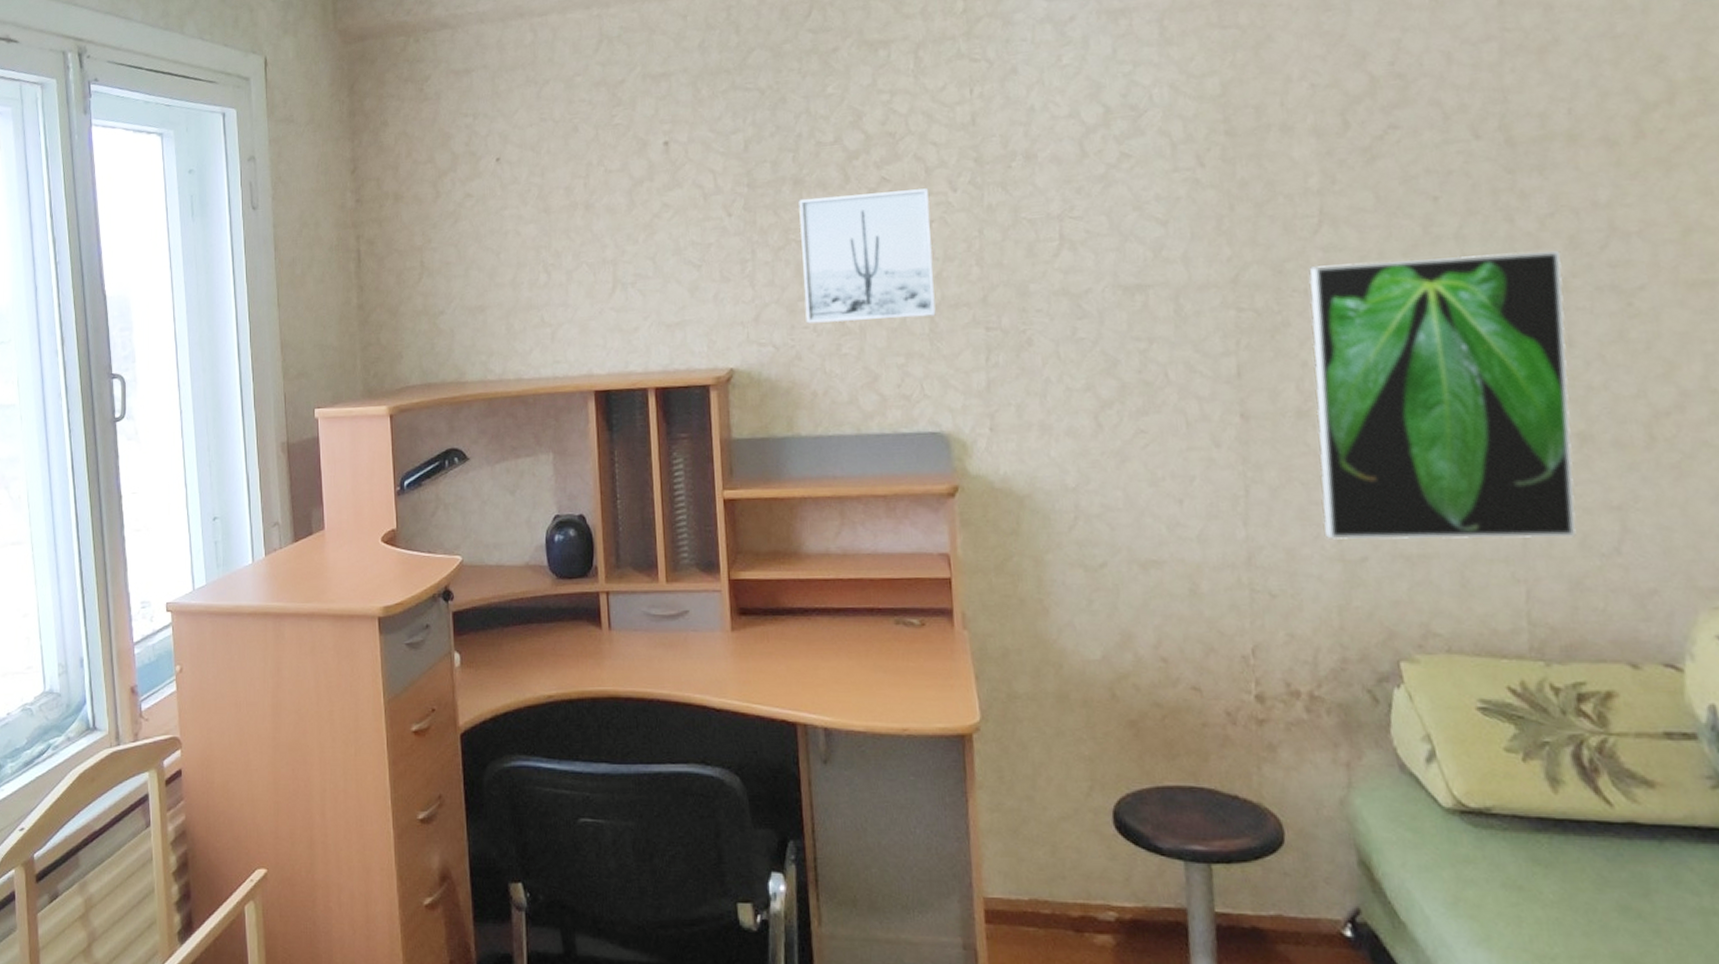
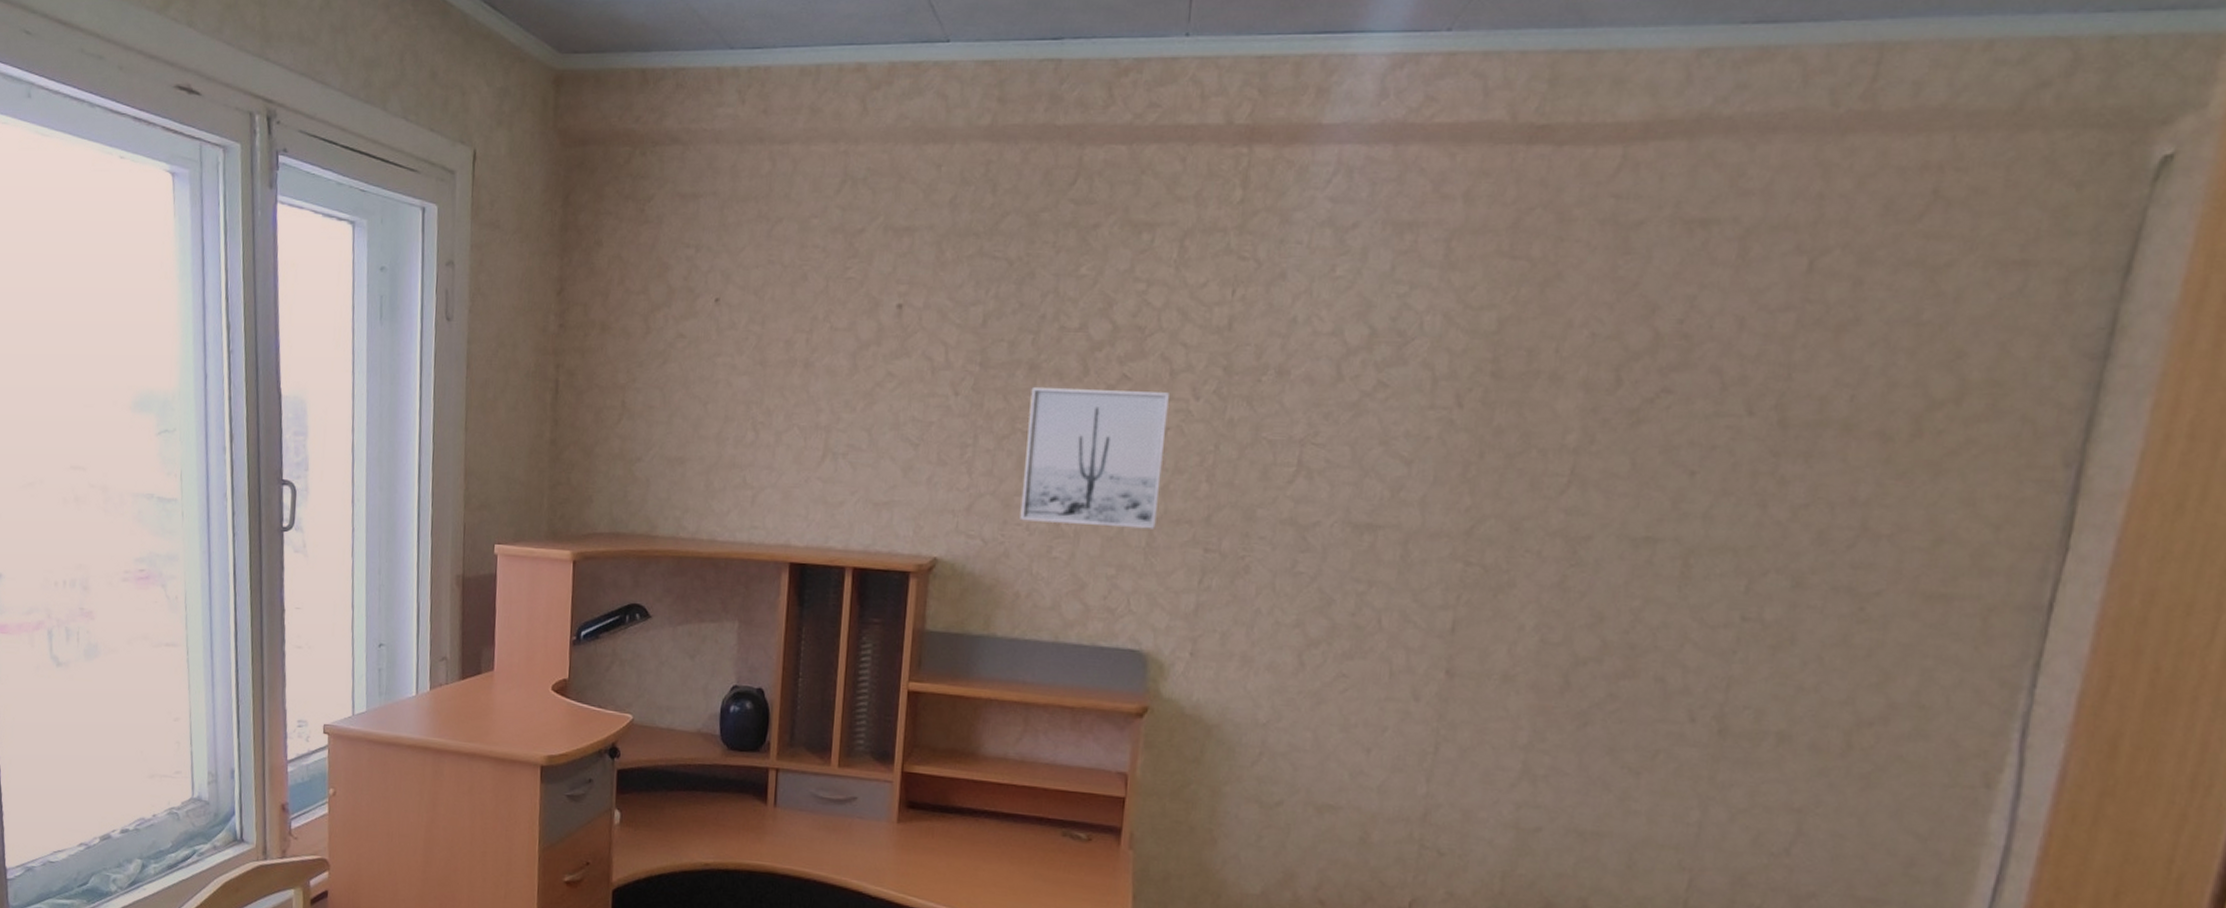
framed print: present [1308,251,1578,540] -> none [1504,527,1806,834]

